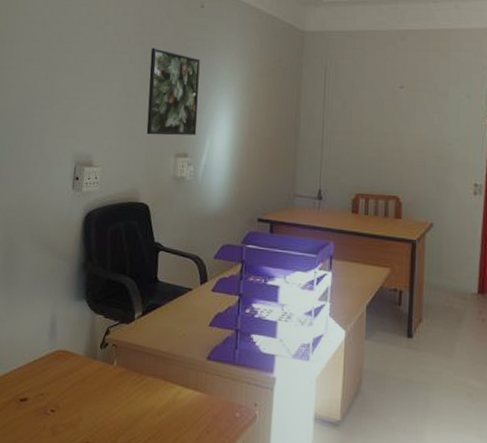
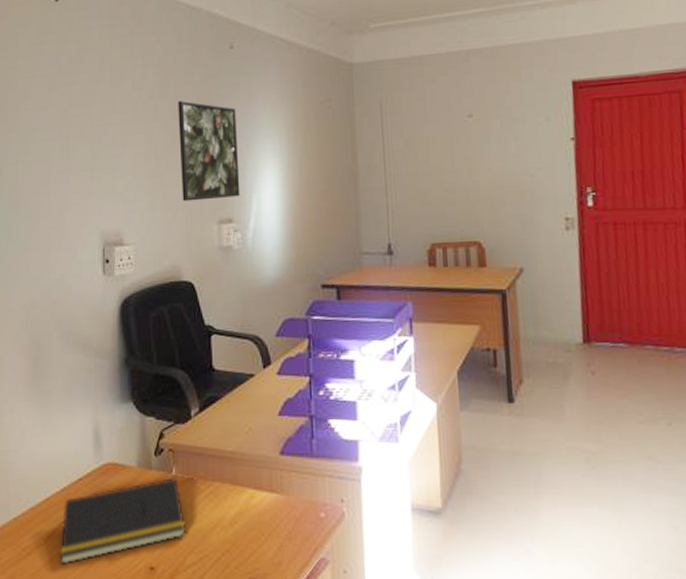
notepad: none [11,367,121,432] -> present [60,476,186,564]

